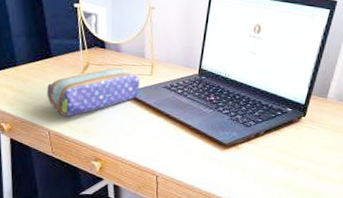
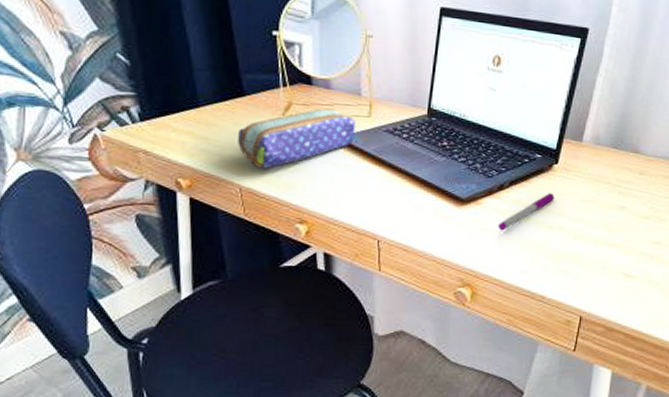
pen: none [254,141,302,171] -> present [498,193,555,231]

